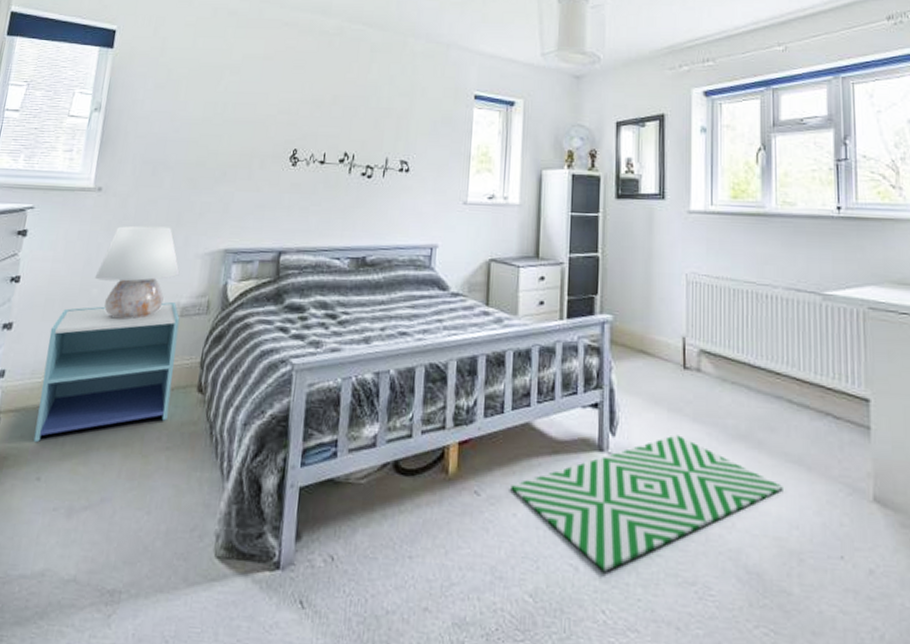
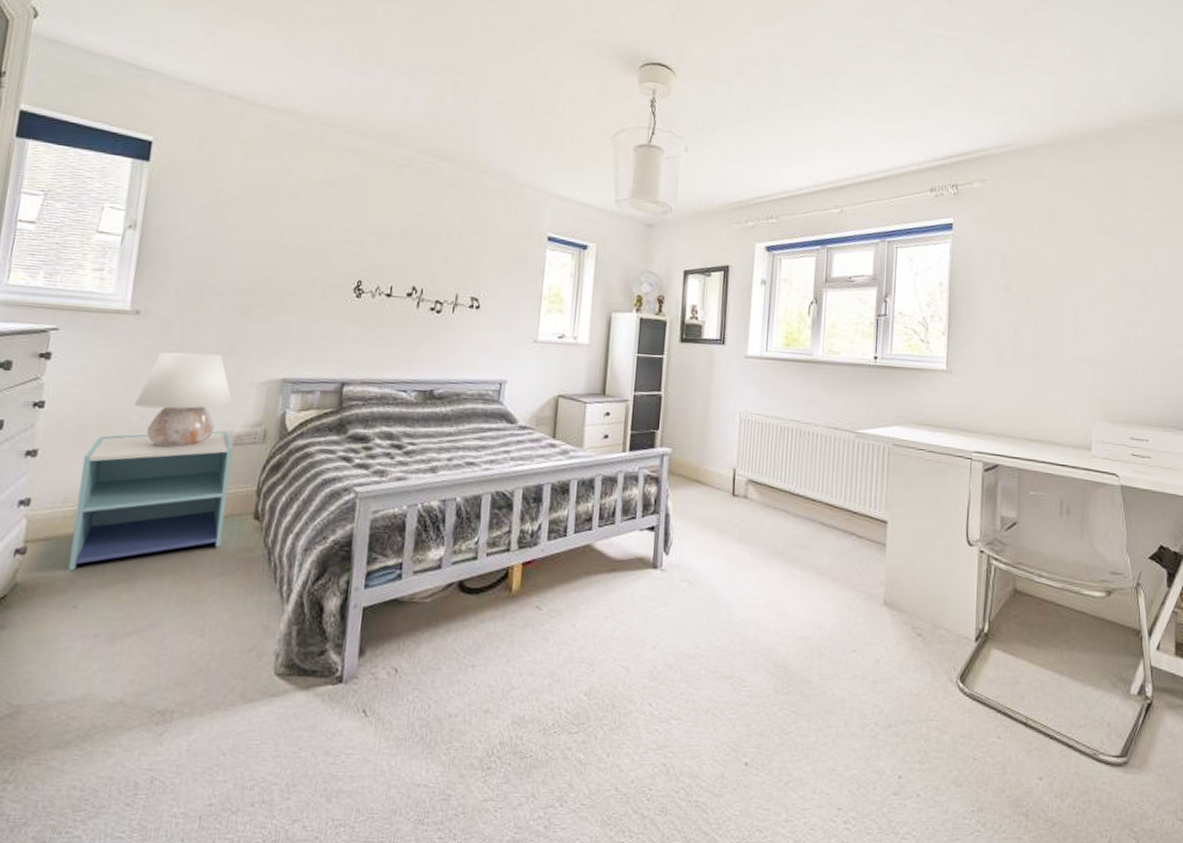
rug: present [511,434,783,571] -> none [570,553,811,671]

